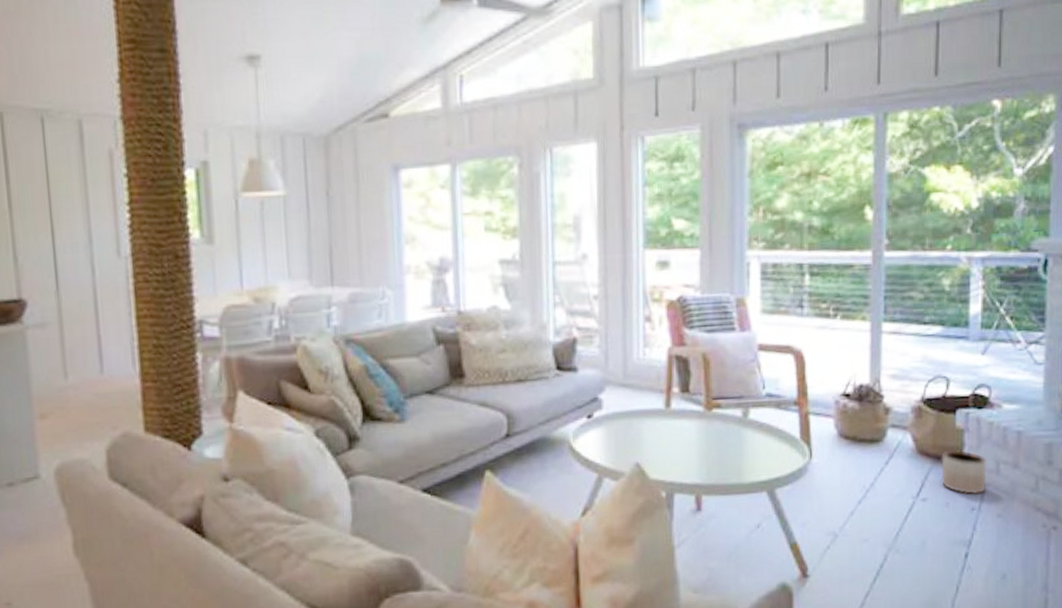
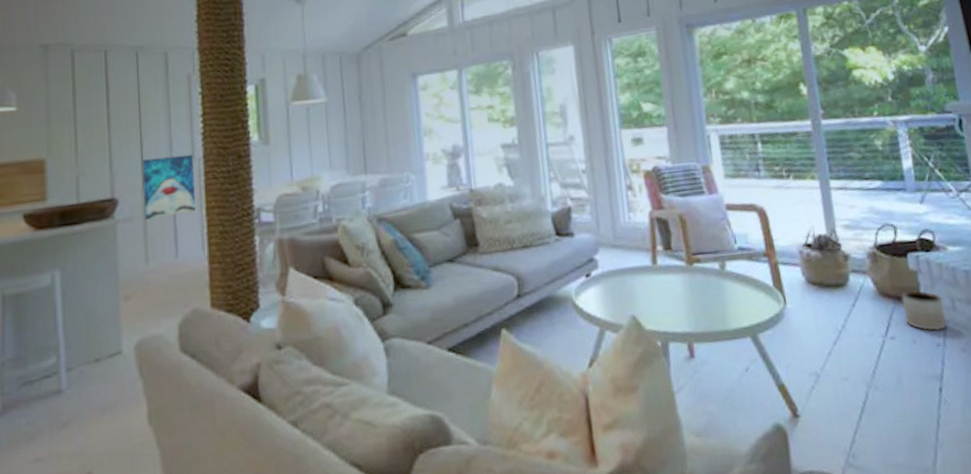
wall art: none [55,250,124,327] -> present [142,154,196,220]

